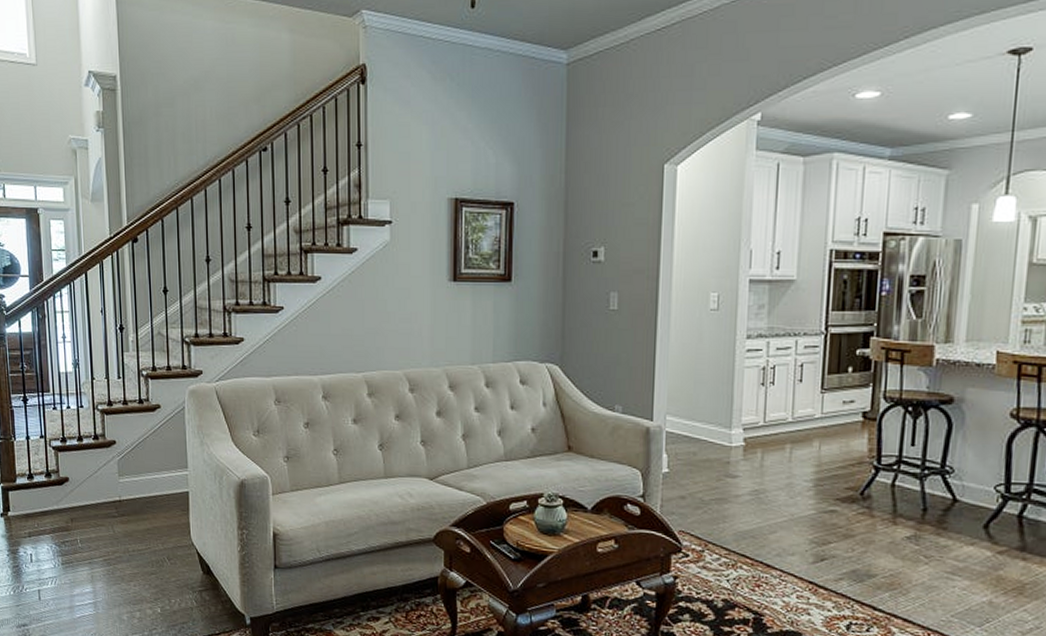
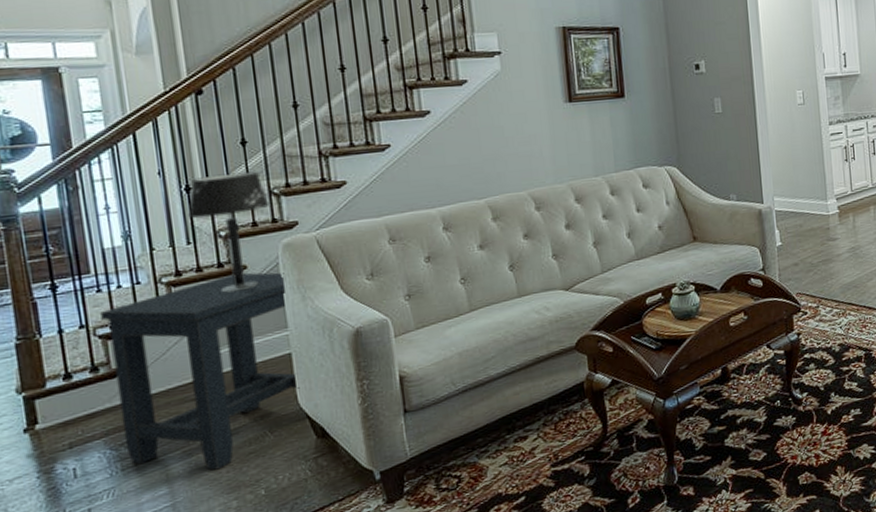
side table: none [55,411,193,582] -> present [100,272,300,470]
table lamp: none [120,318,181,428] -> present [188,171,269,293]

